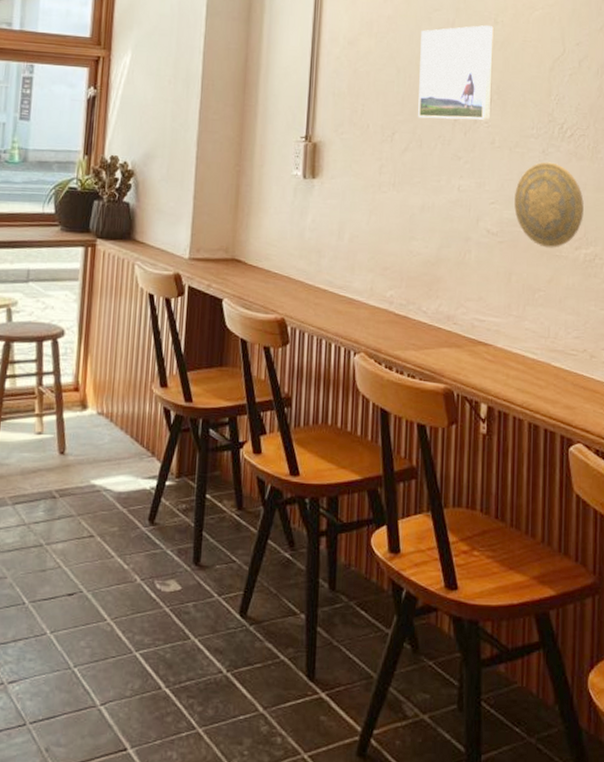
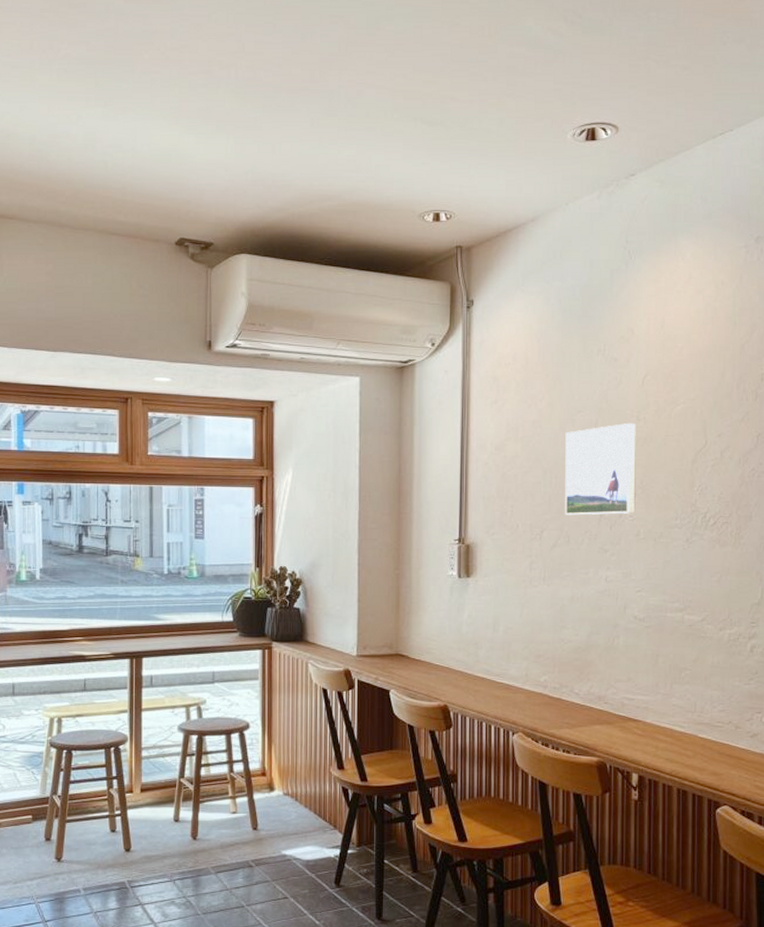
decorative plate: present [514,162,584,248] -> none [660,550,727,630]

